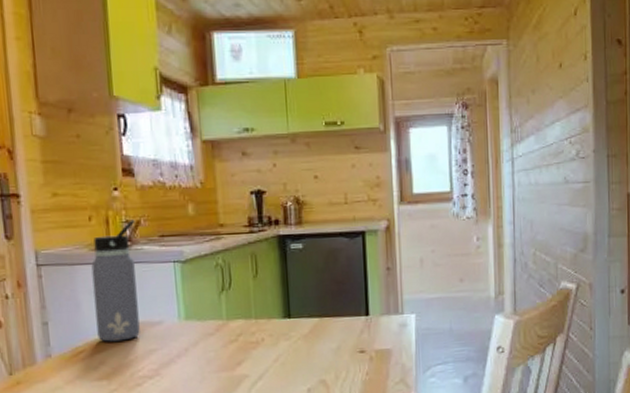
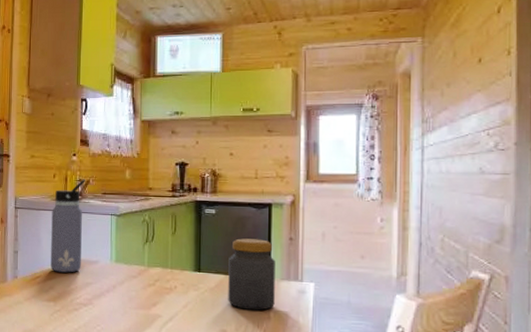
jar: none [322,272,376,354] -> present [228,238,275,311]

